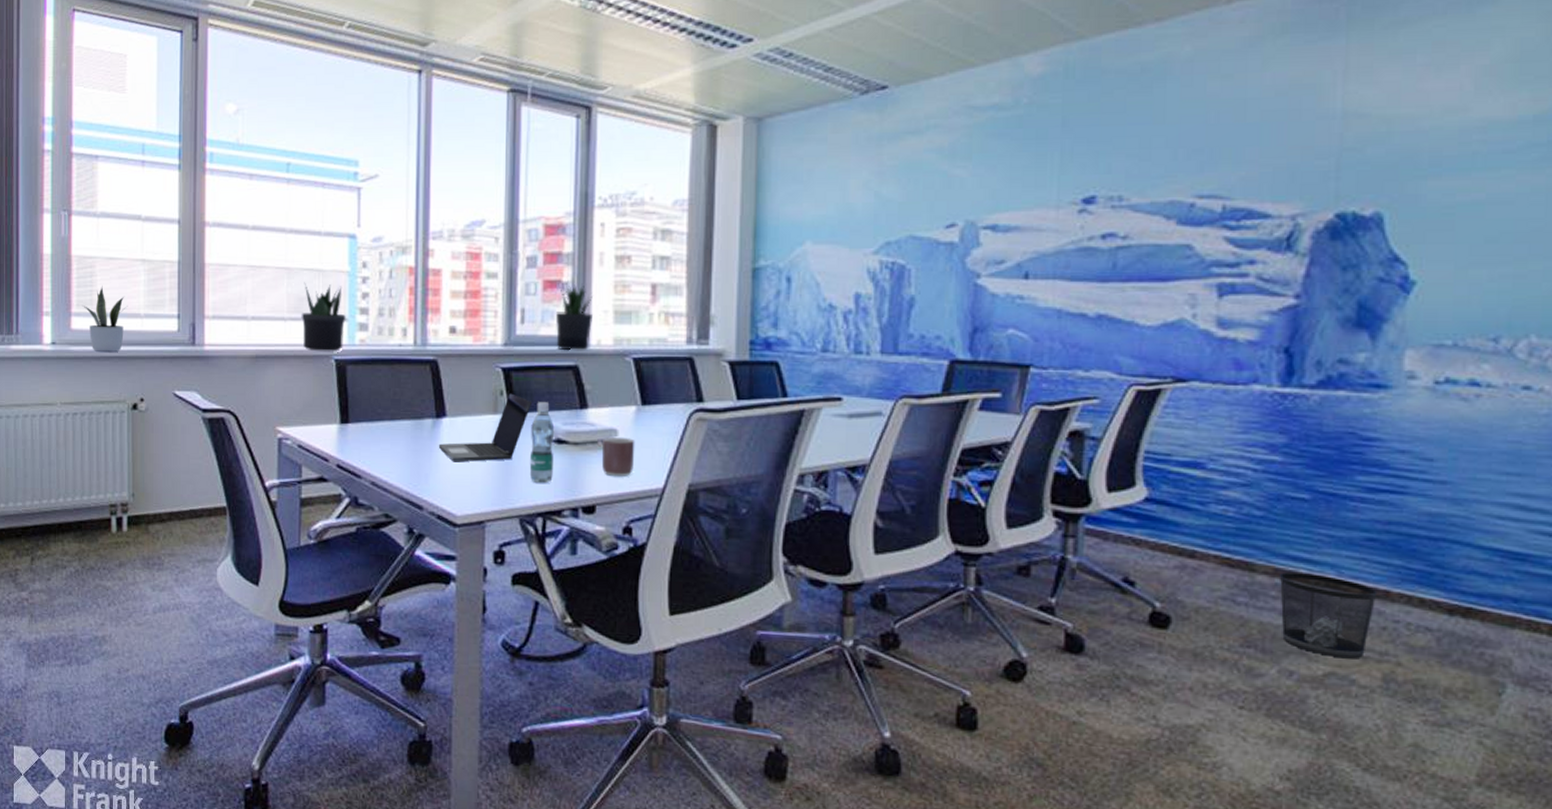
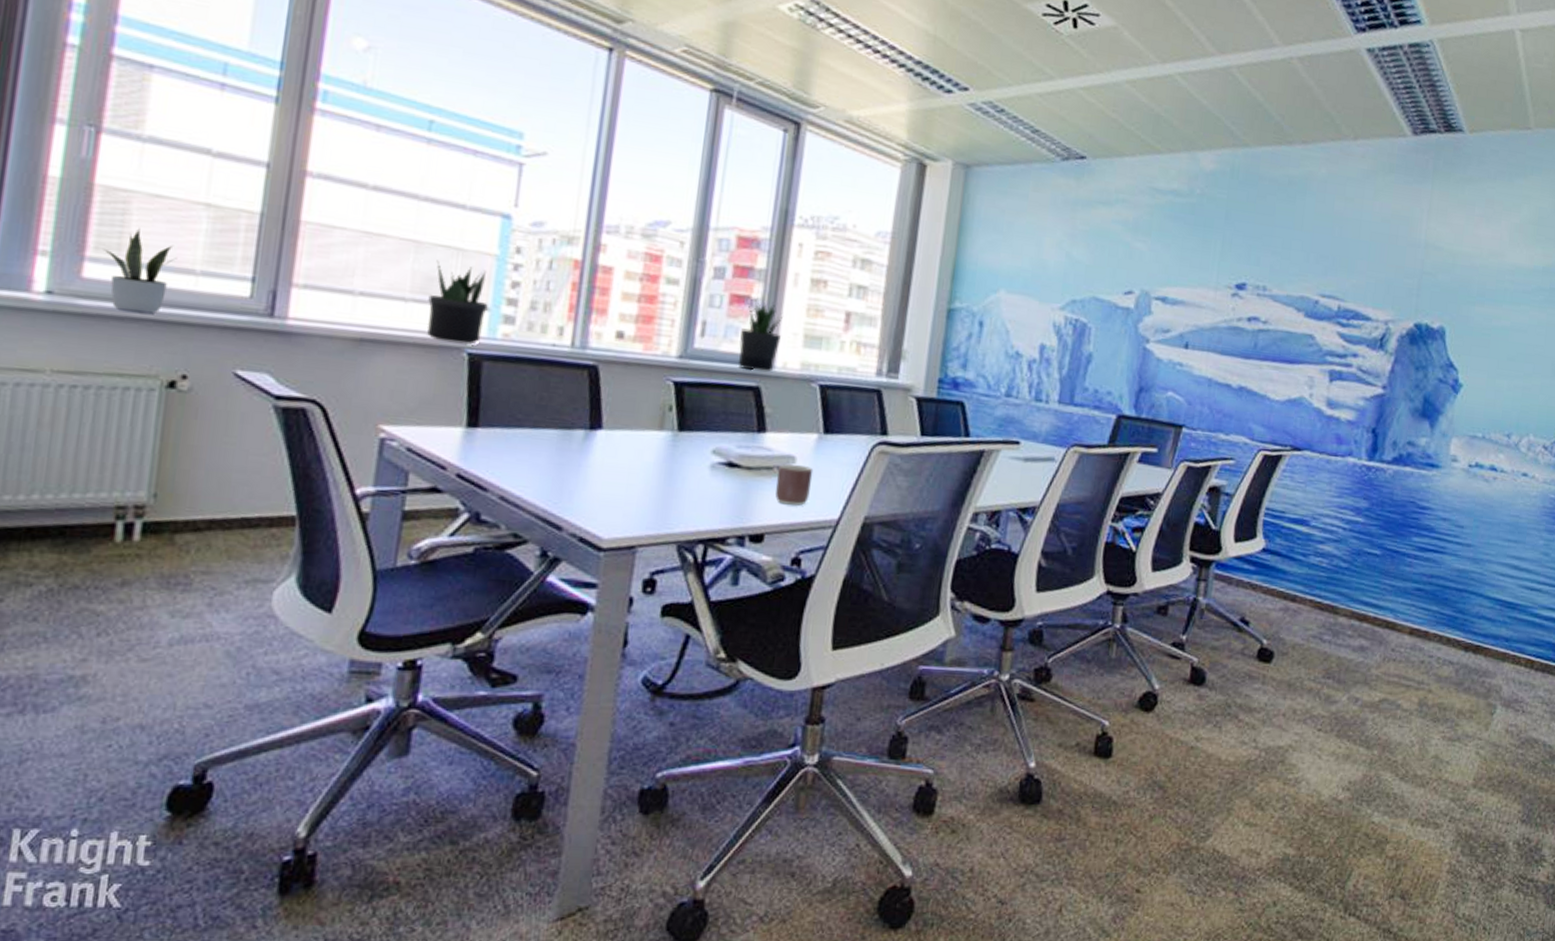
laptop: present [438,393,533,462] -> none [588,409,705,481]
bottle: present [529,402,555,484] -> none [693,421,728,509]
waste bin: present [1279,572,1378,659] -> none [1353,615,1420,688]

